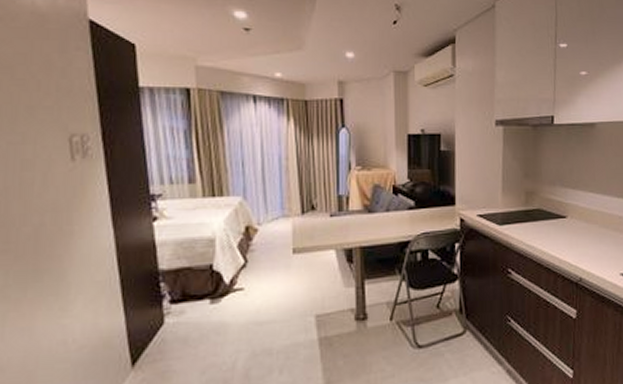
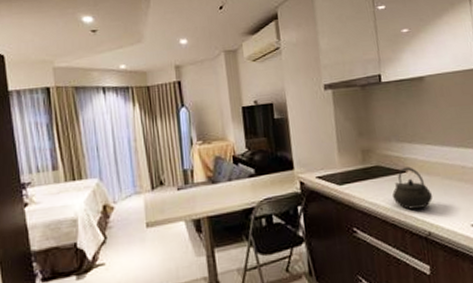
kettle: none [549,212,589,255] -> present [391,166,433,210]

